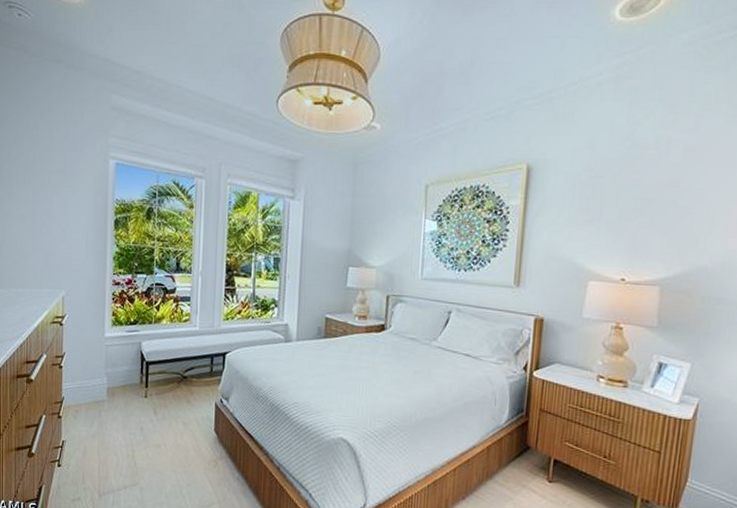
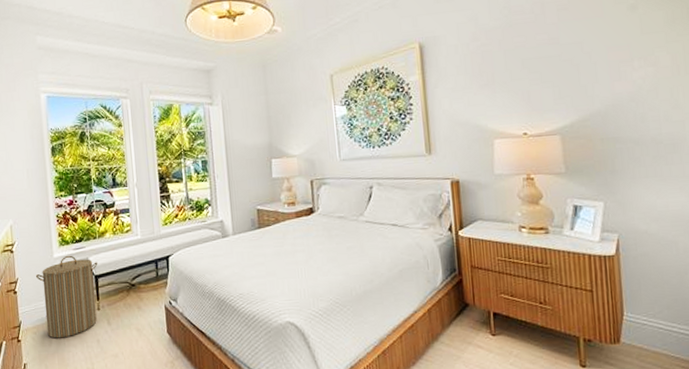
laundry hamper: none [83,336,151,421] -> present [35,255,98,339]

